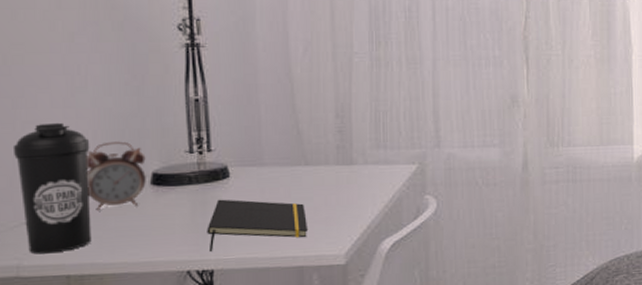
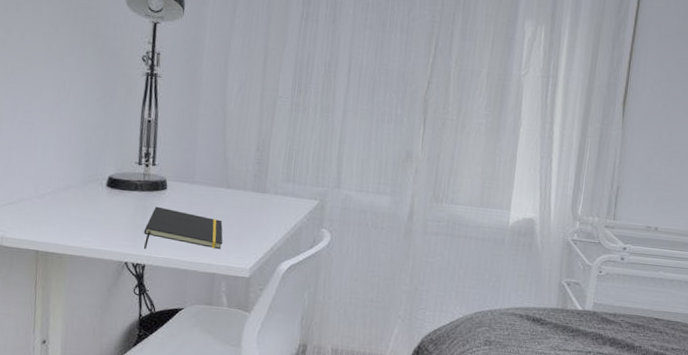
water bottle: present [12,122,92,254] -> none [9,125,66,231]
alarm clock: present [87,141,146,211] -> none [59,146,105,202]

